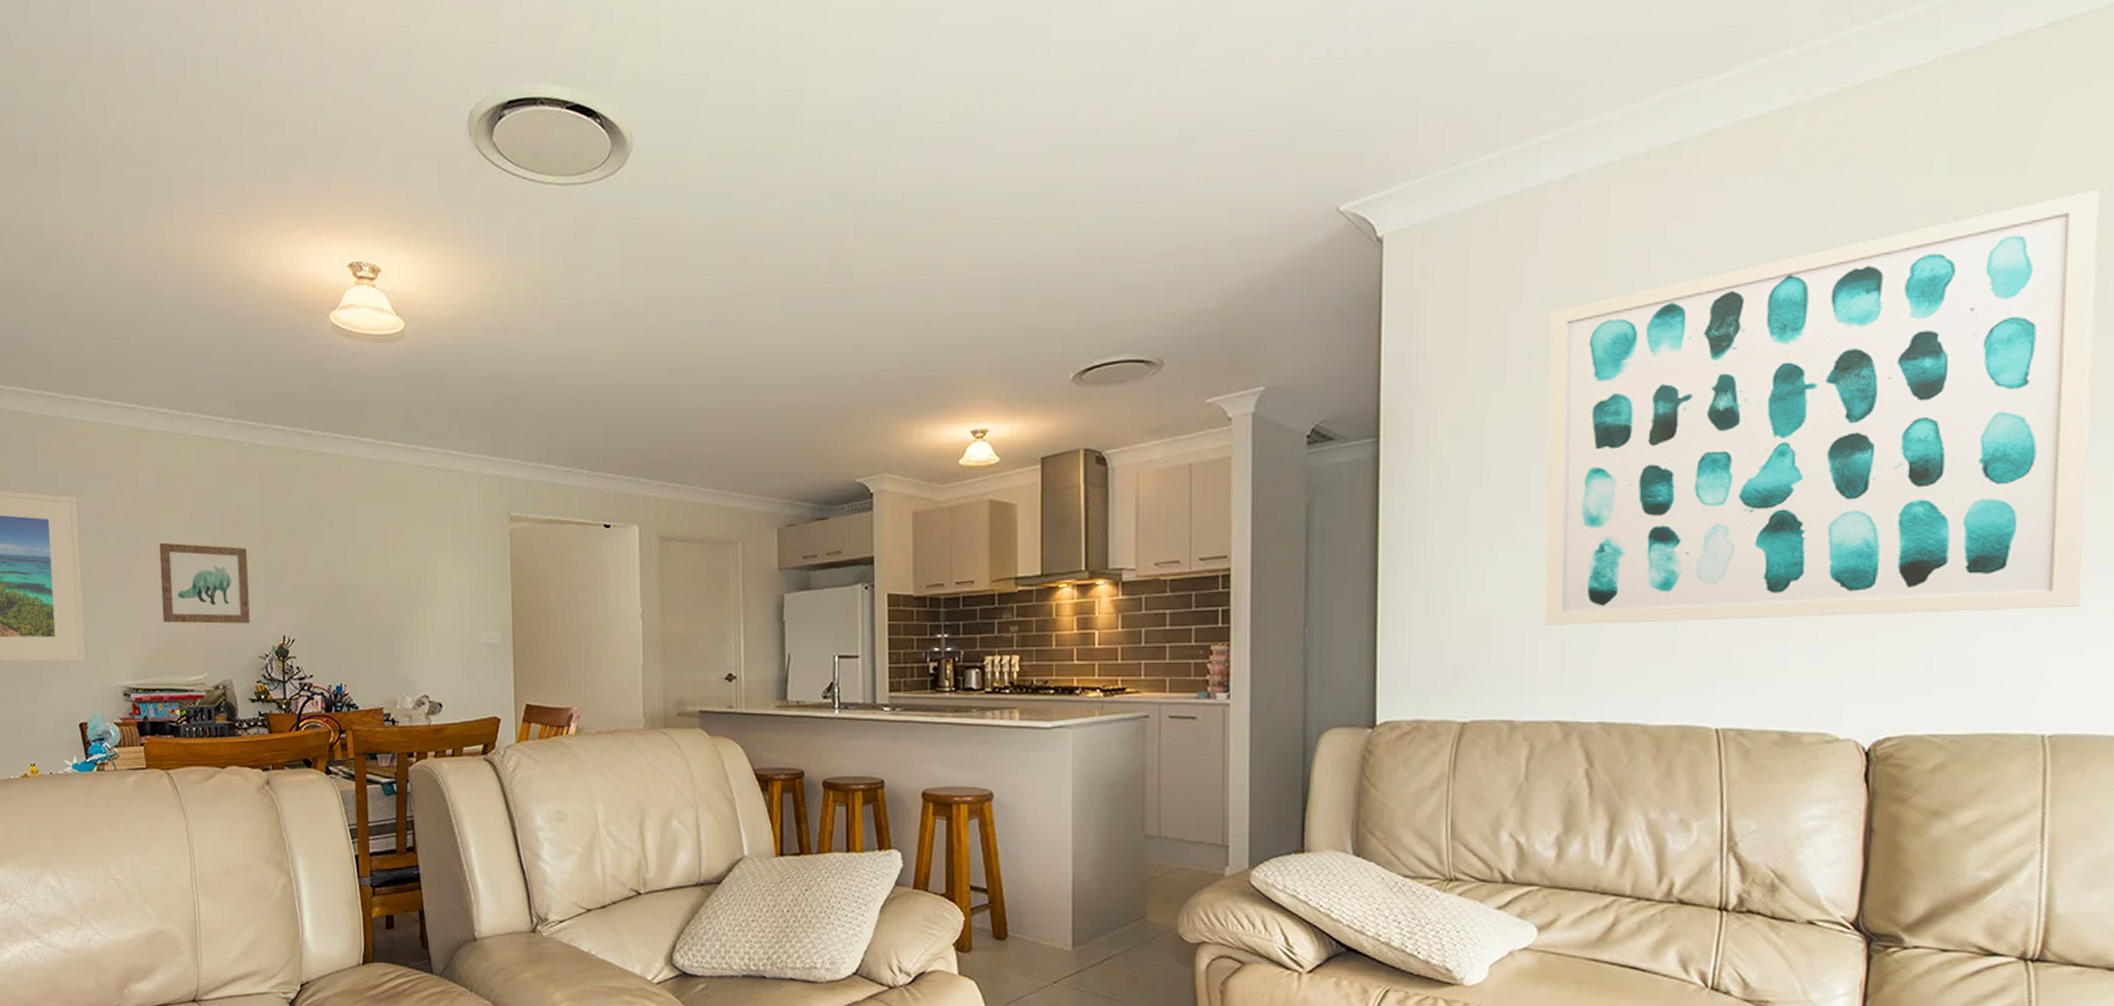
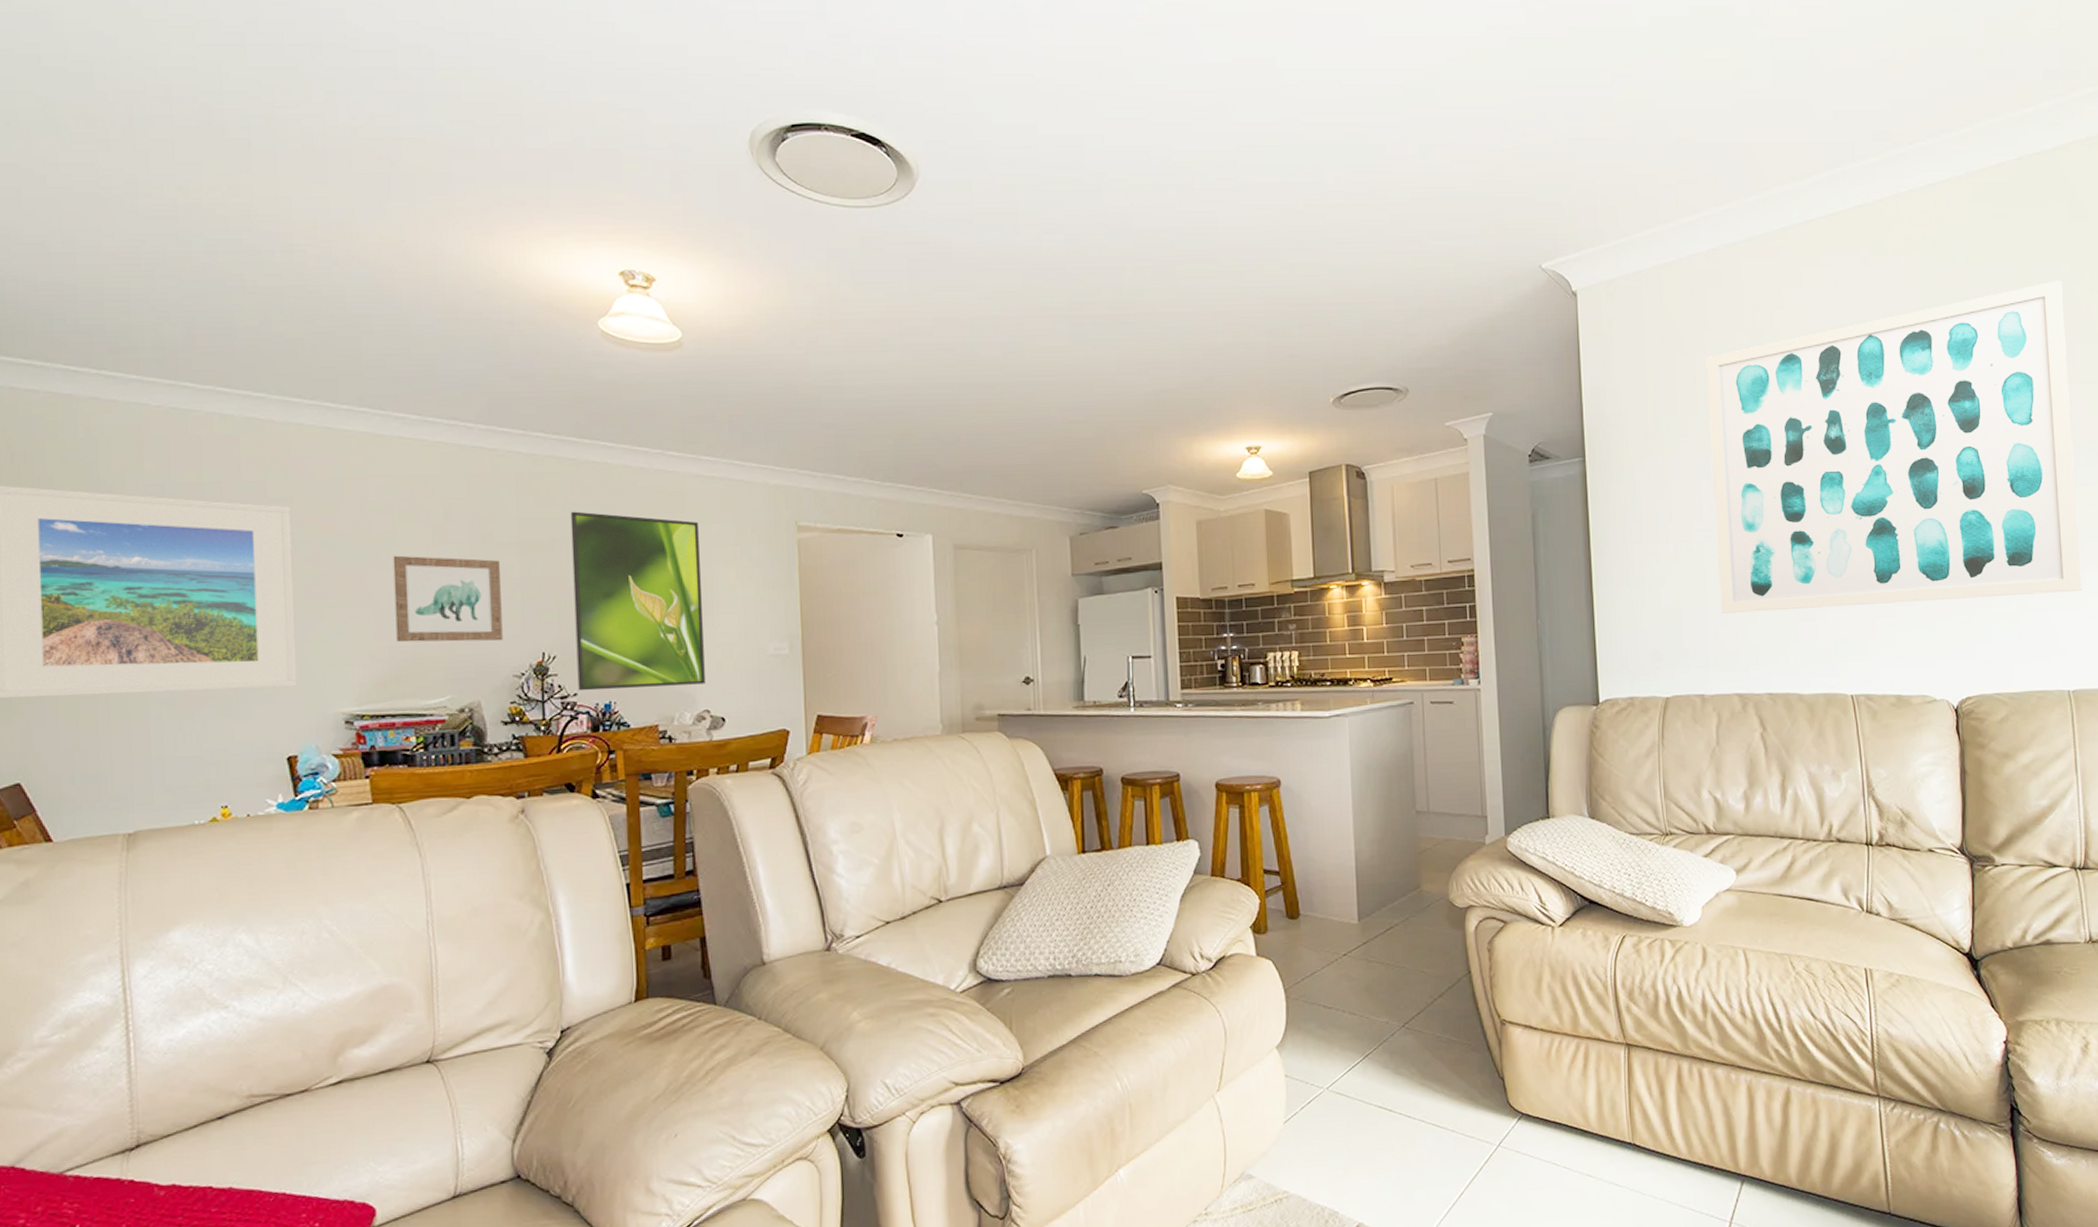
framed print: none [306,501,425,673] -> present [570,511,705,691]

